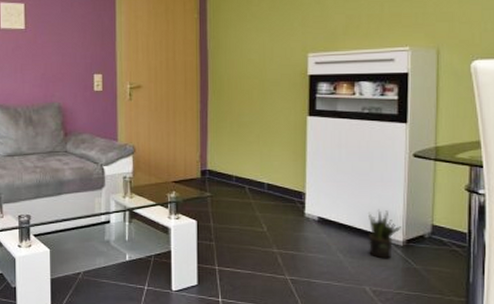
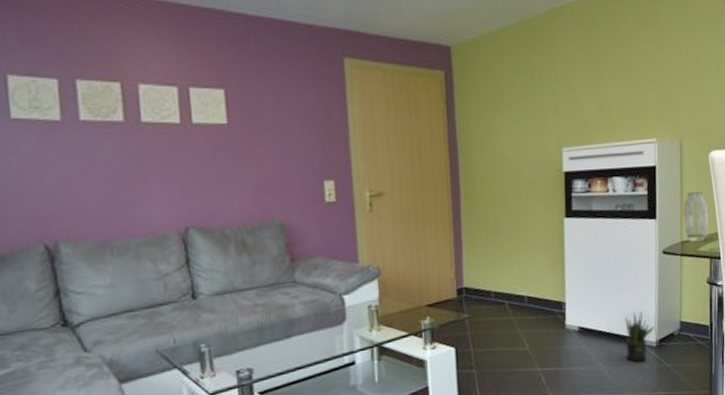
vase: none [438,100,470,149] -> present [683,192,709,243]

